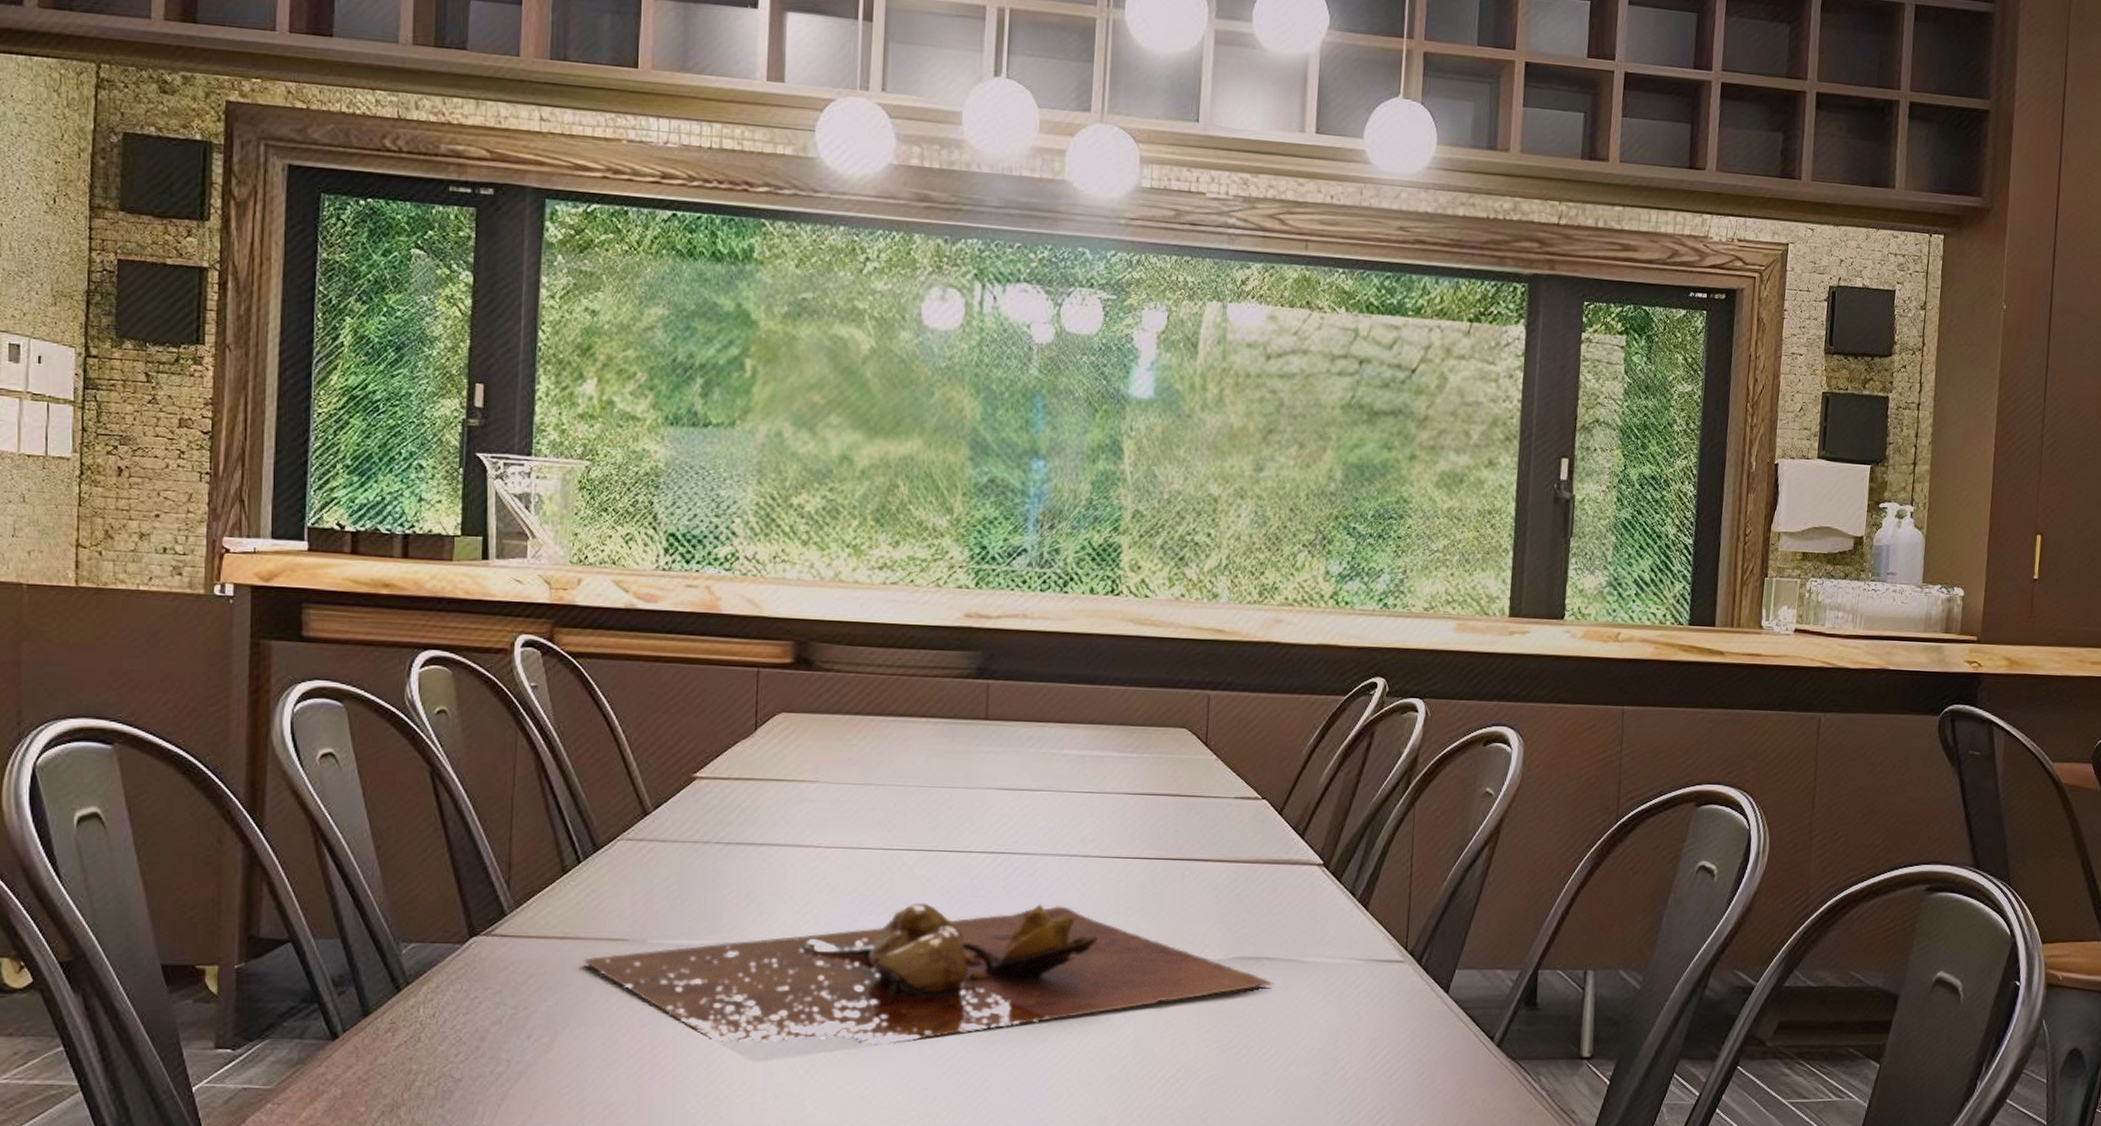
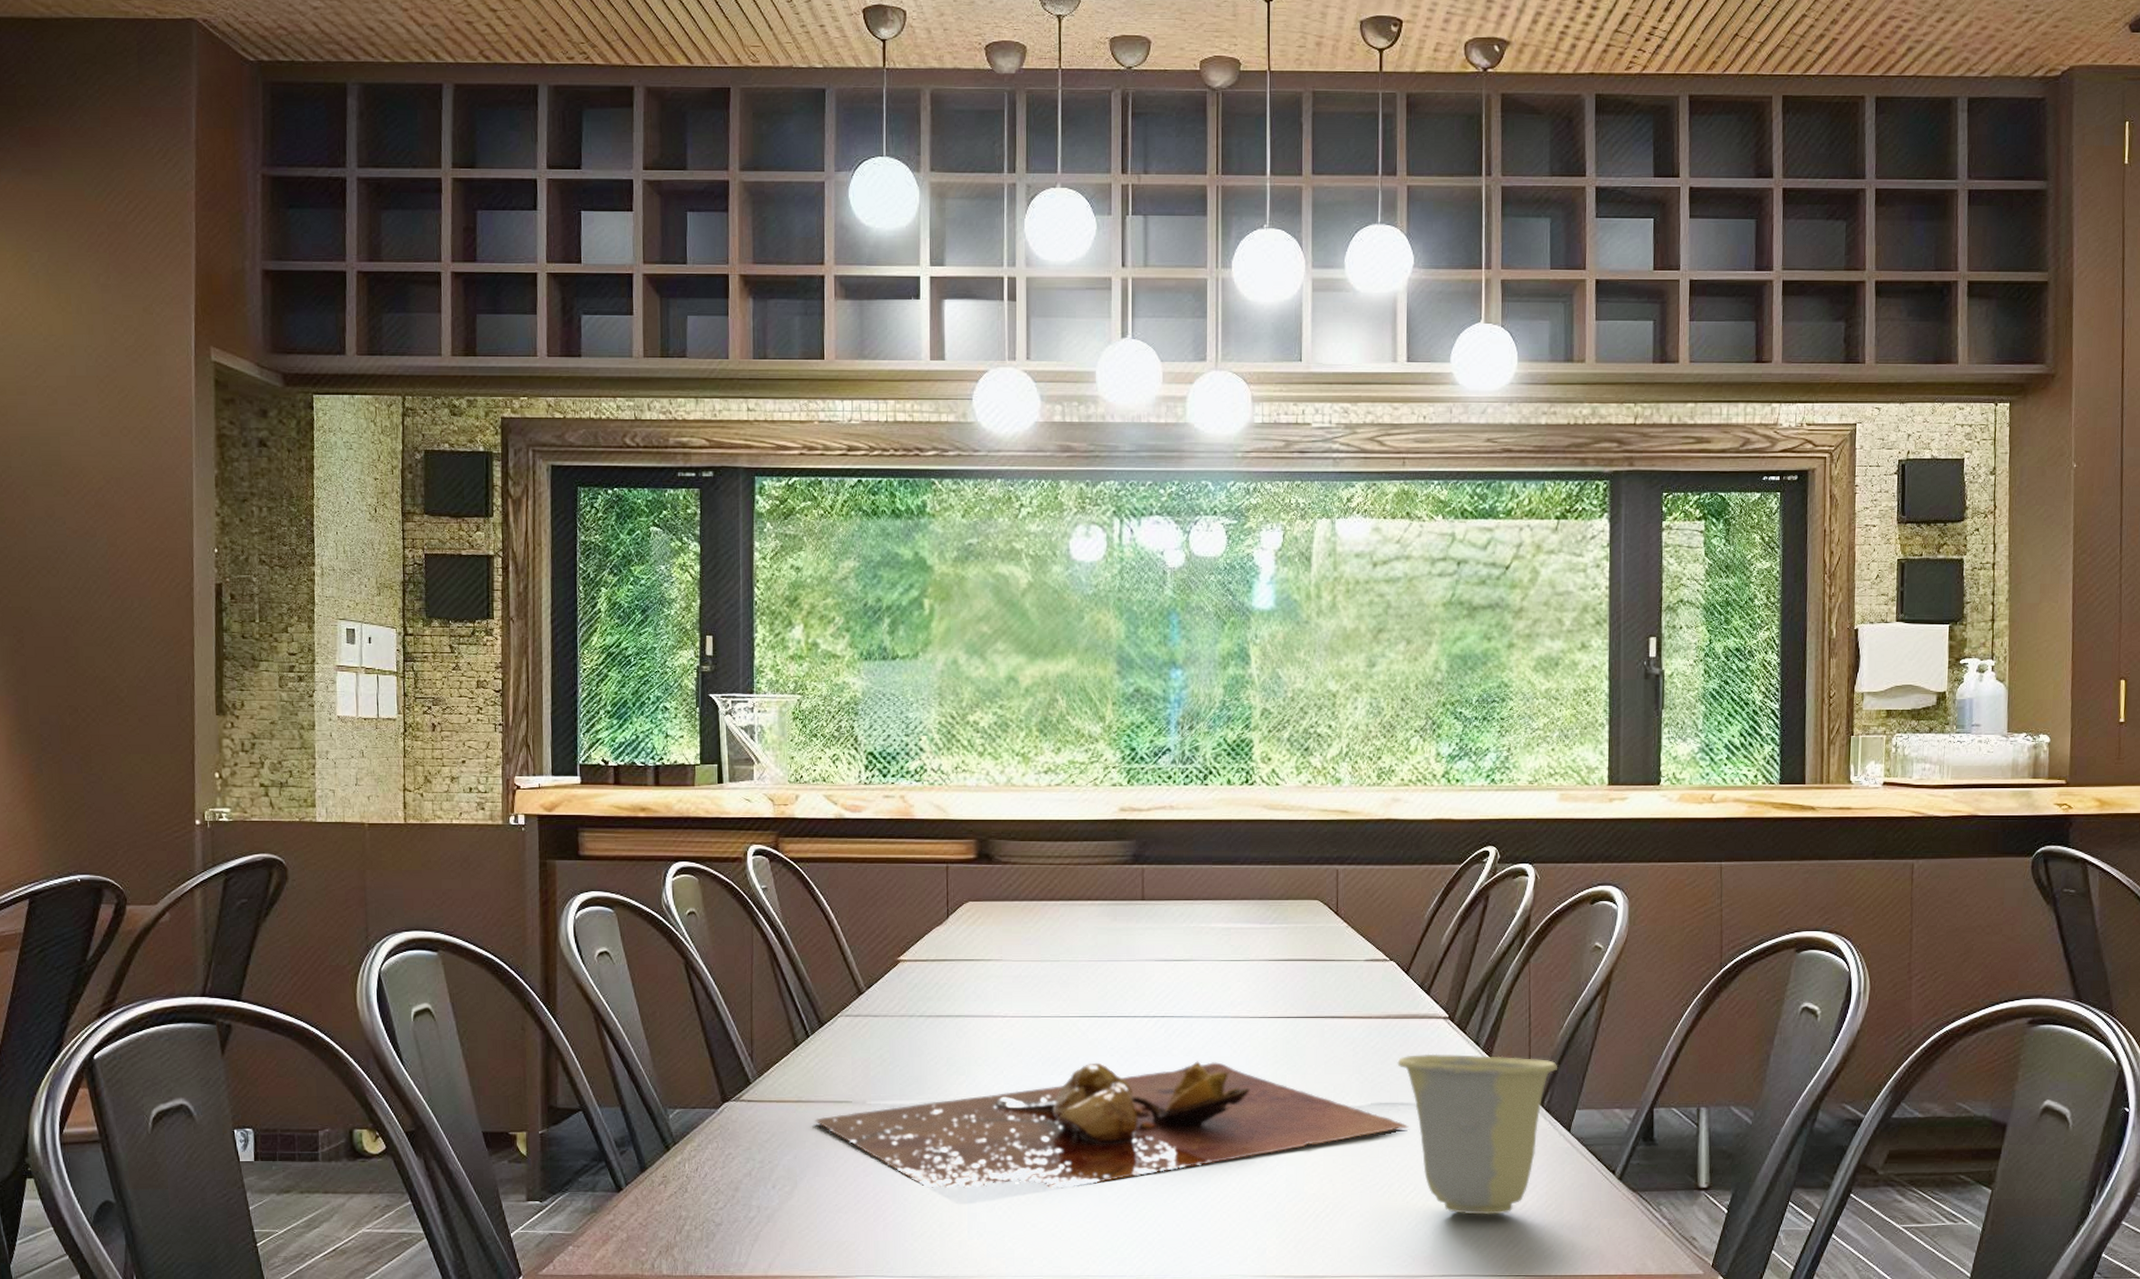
cup: none [1264,903,1438,1083] -> present [1397,1053,1557,1215]

